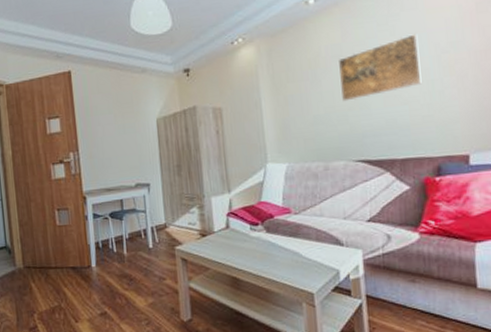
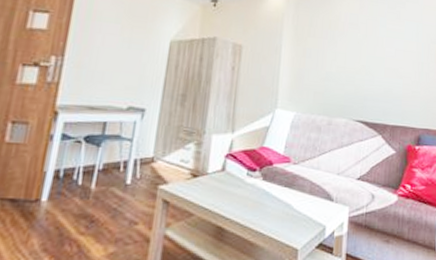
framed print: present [337,34,422,102] -> none [352,22,416,66]

